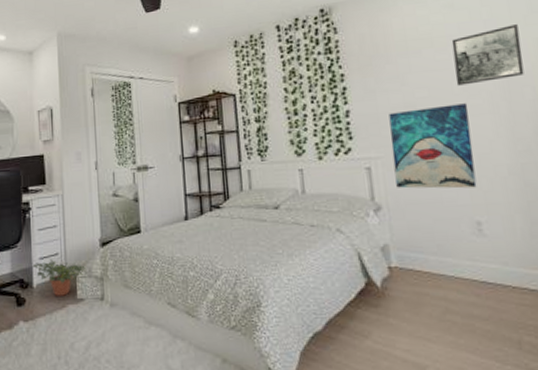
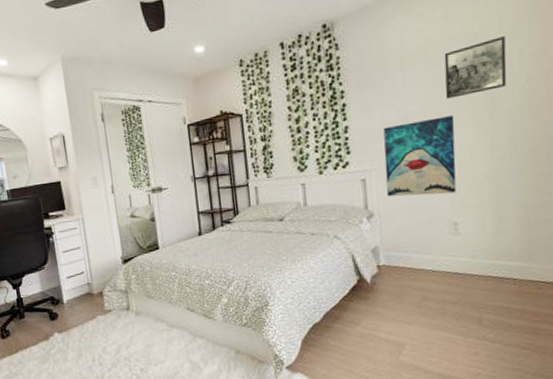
potted plant: present [32,259,85,296] -> none [61,277,110,309]

